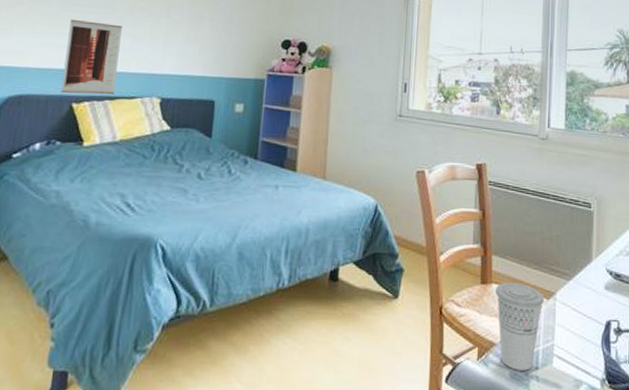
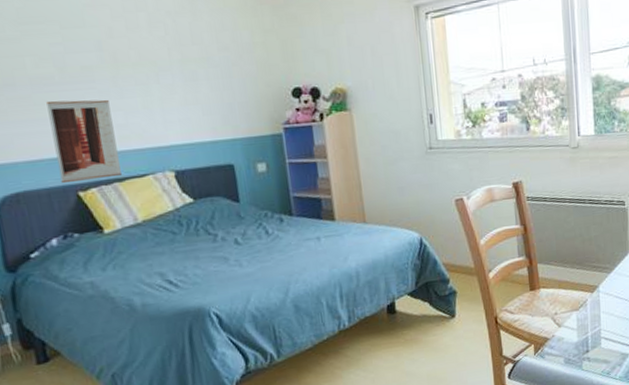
cup: present [495,282,544,371] -> none [543,283,589,357]

